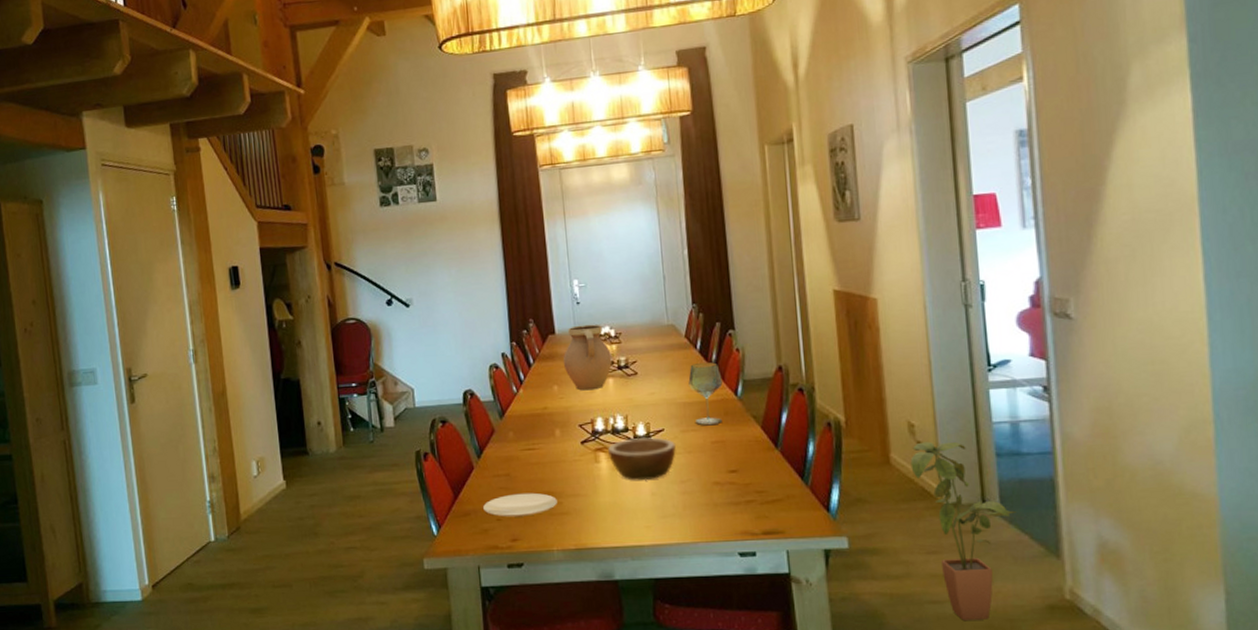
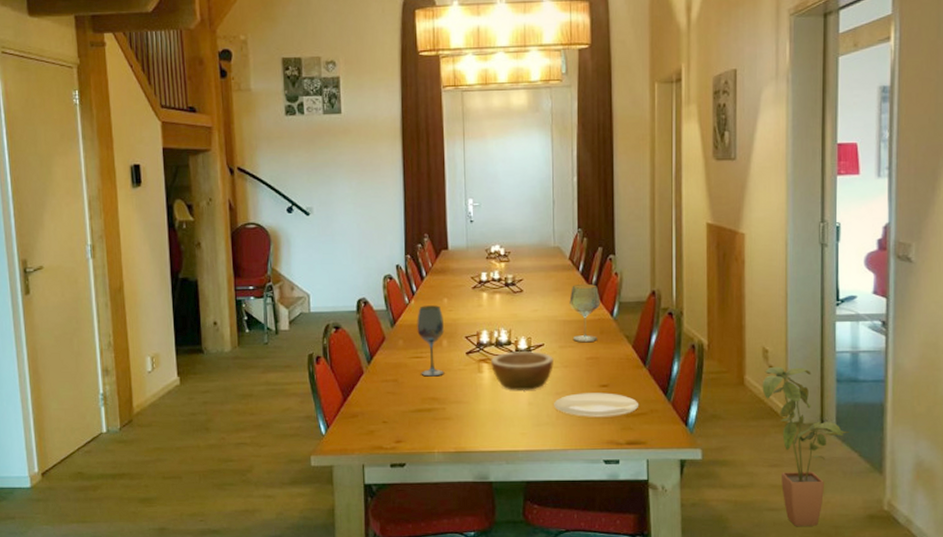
plate: present [483,492,557,518] -> none [371,398,441,420]
wineglass: none [526,393,559,470] -> present [417,305,445,377]
pitcher: present [563,324,612,391] -> none [454,242,500,305]
plate: none [679,478,774,507] -> present [554,393,639,418]

